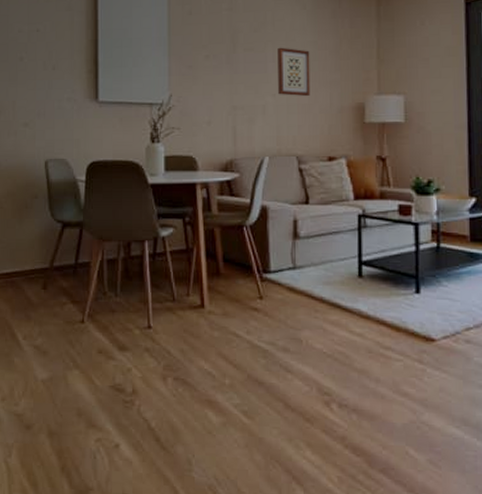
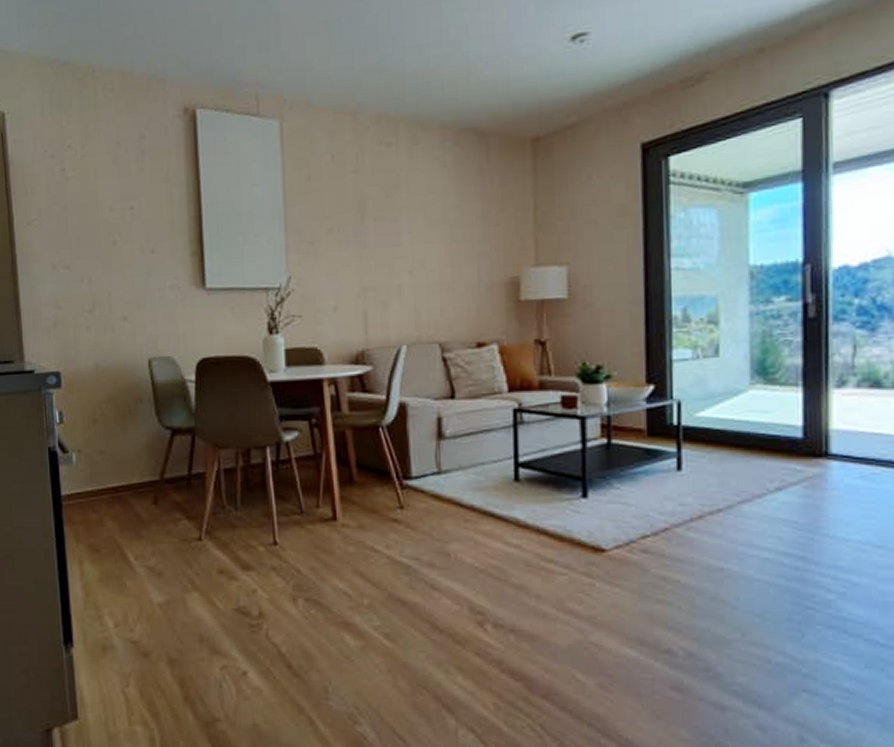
wall art: present [278,47,311,97] -> none [414,214,454,273]

